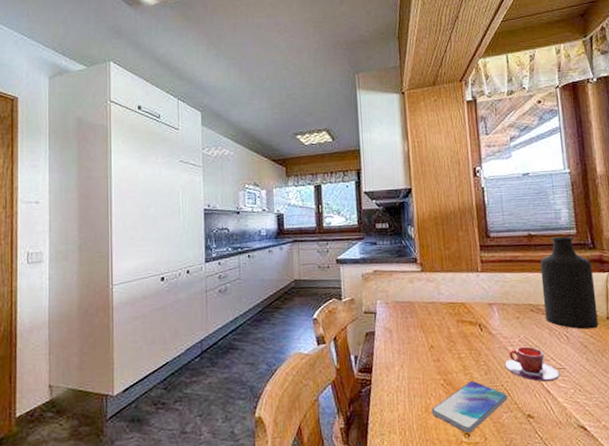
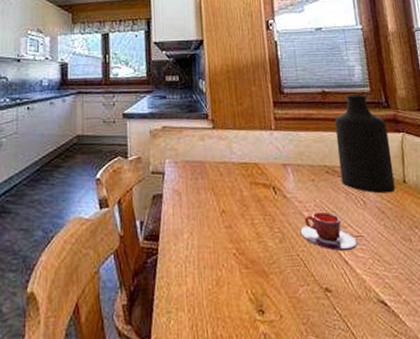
smartphone: present [431,381,509,433] -> none [222,250,305,310]

